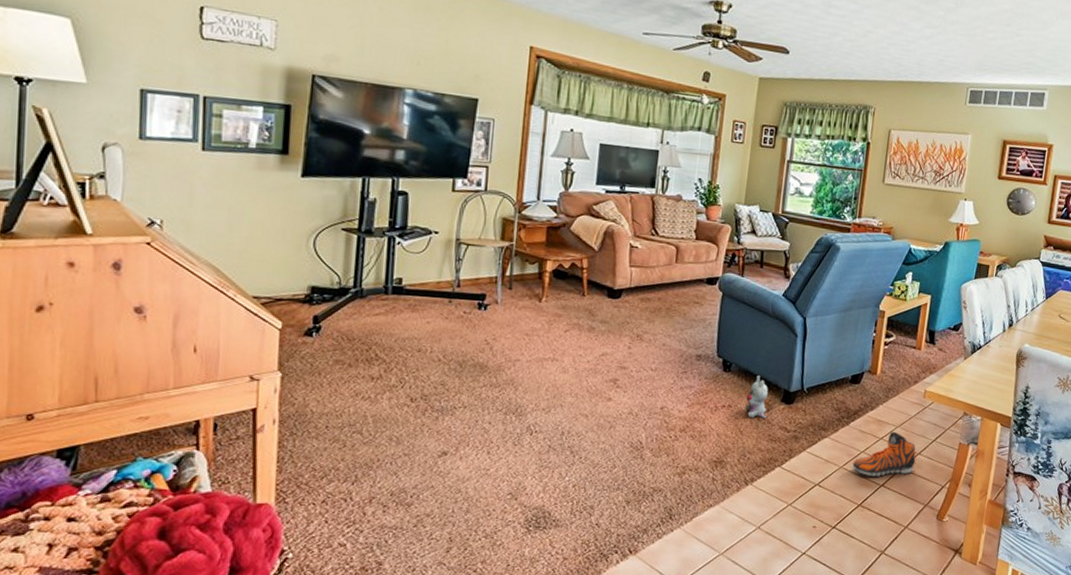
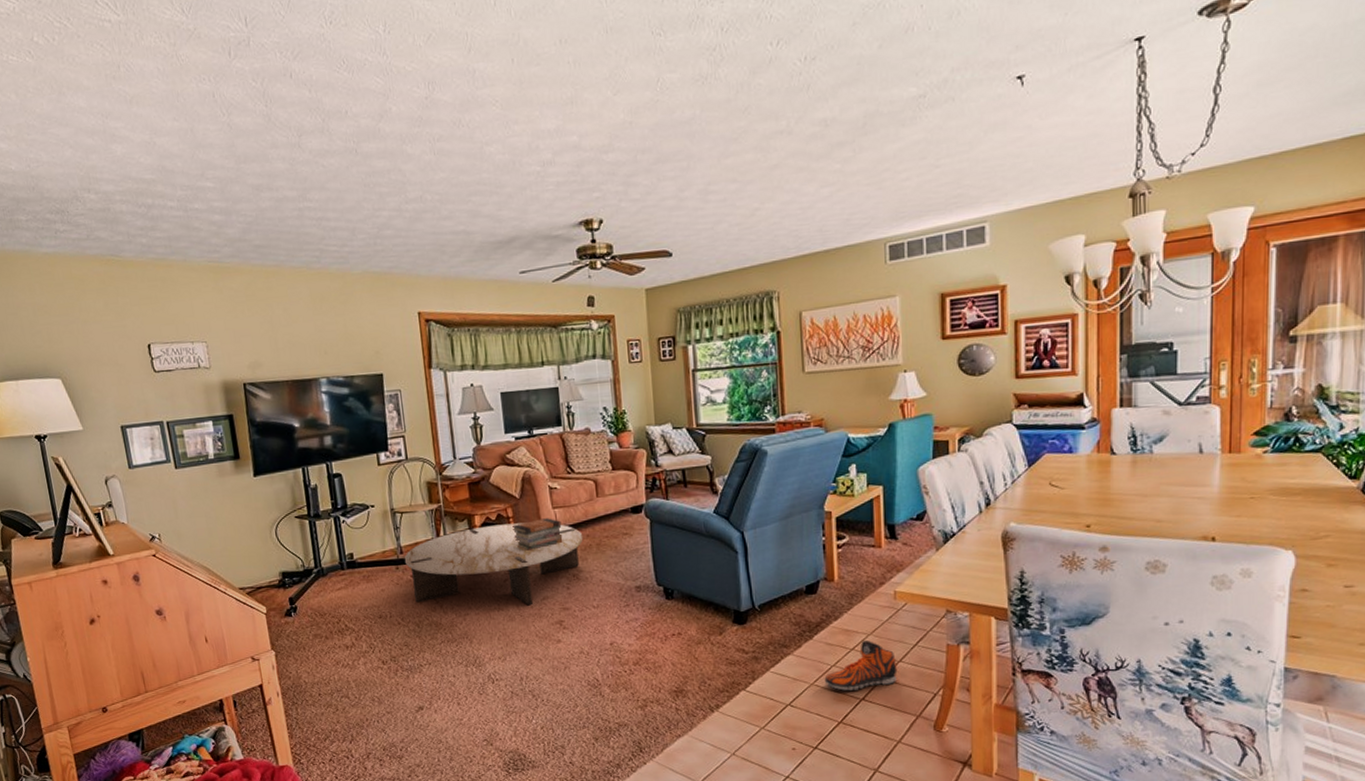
coffee table: none [460,272,655,360] -> present [404,523,584,606]
book stack: none [584,274,636,305] -> present [513,518,563,551]
plush toy: present [745,375,768,418] -> none [695,598,720,643]

